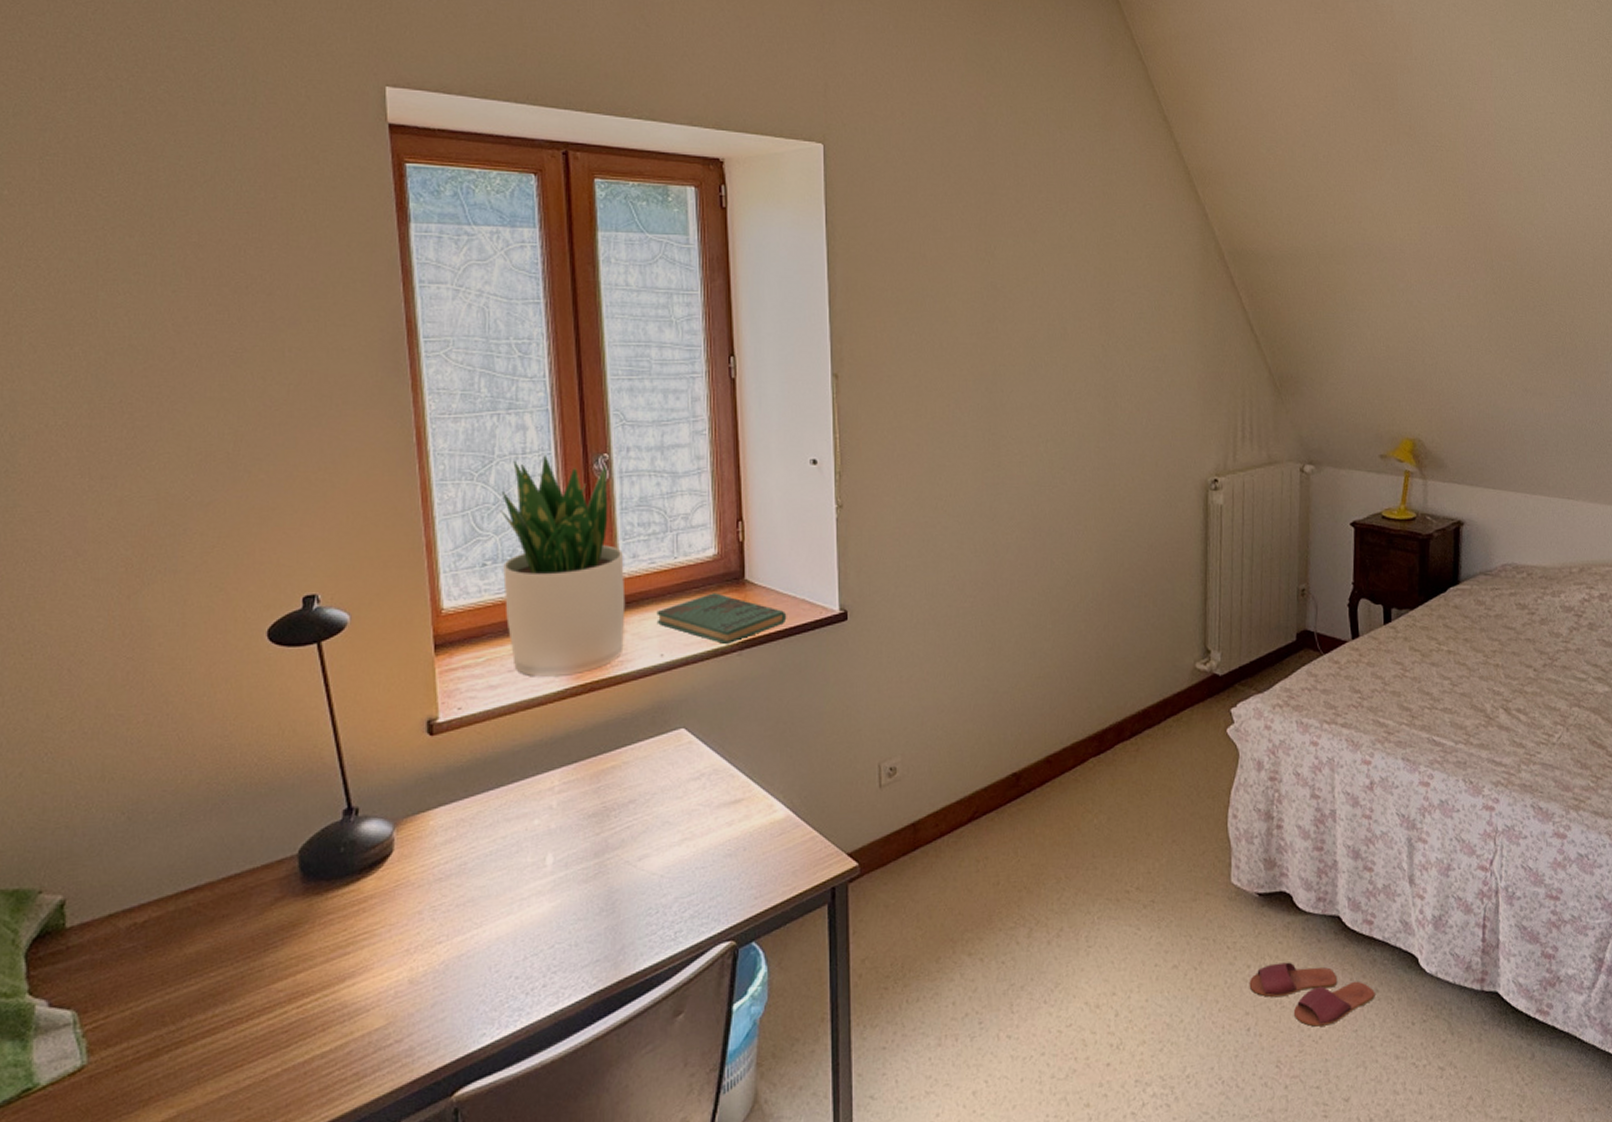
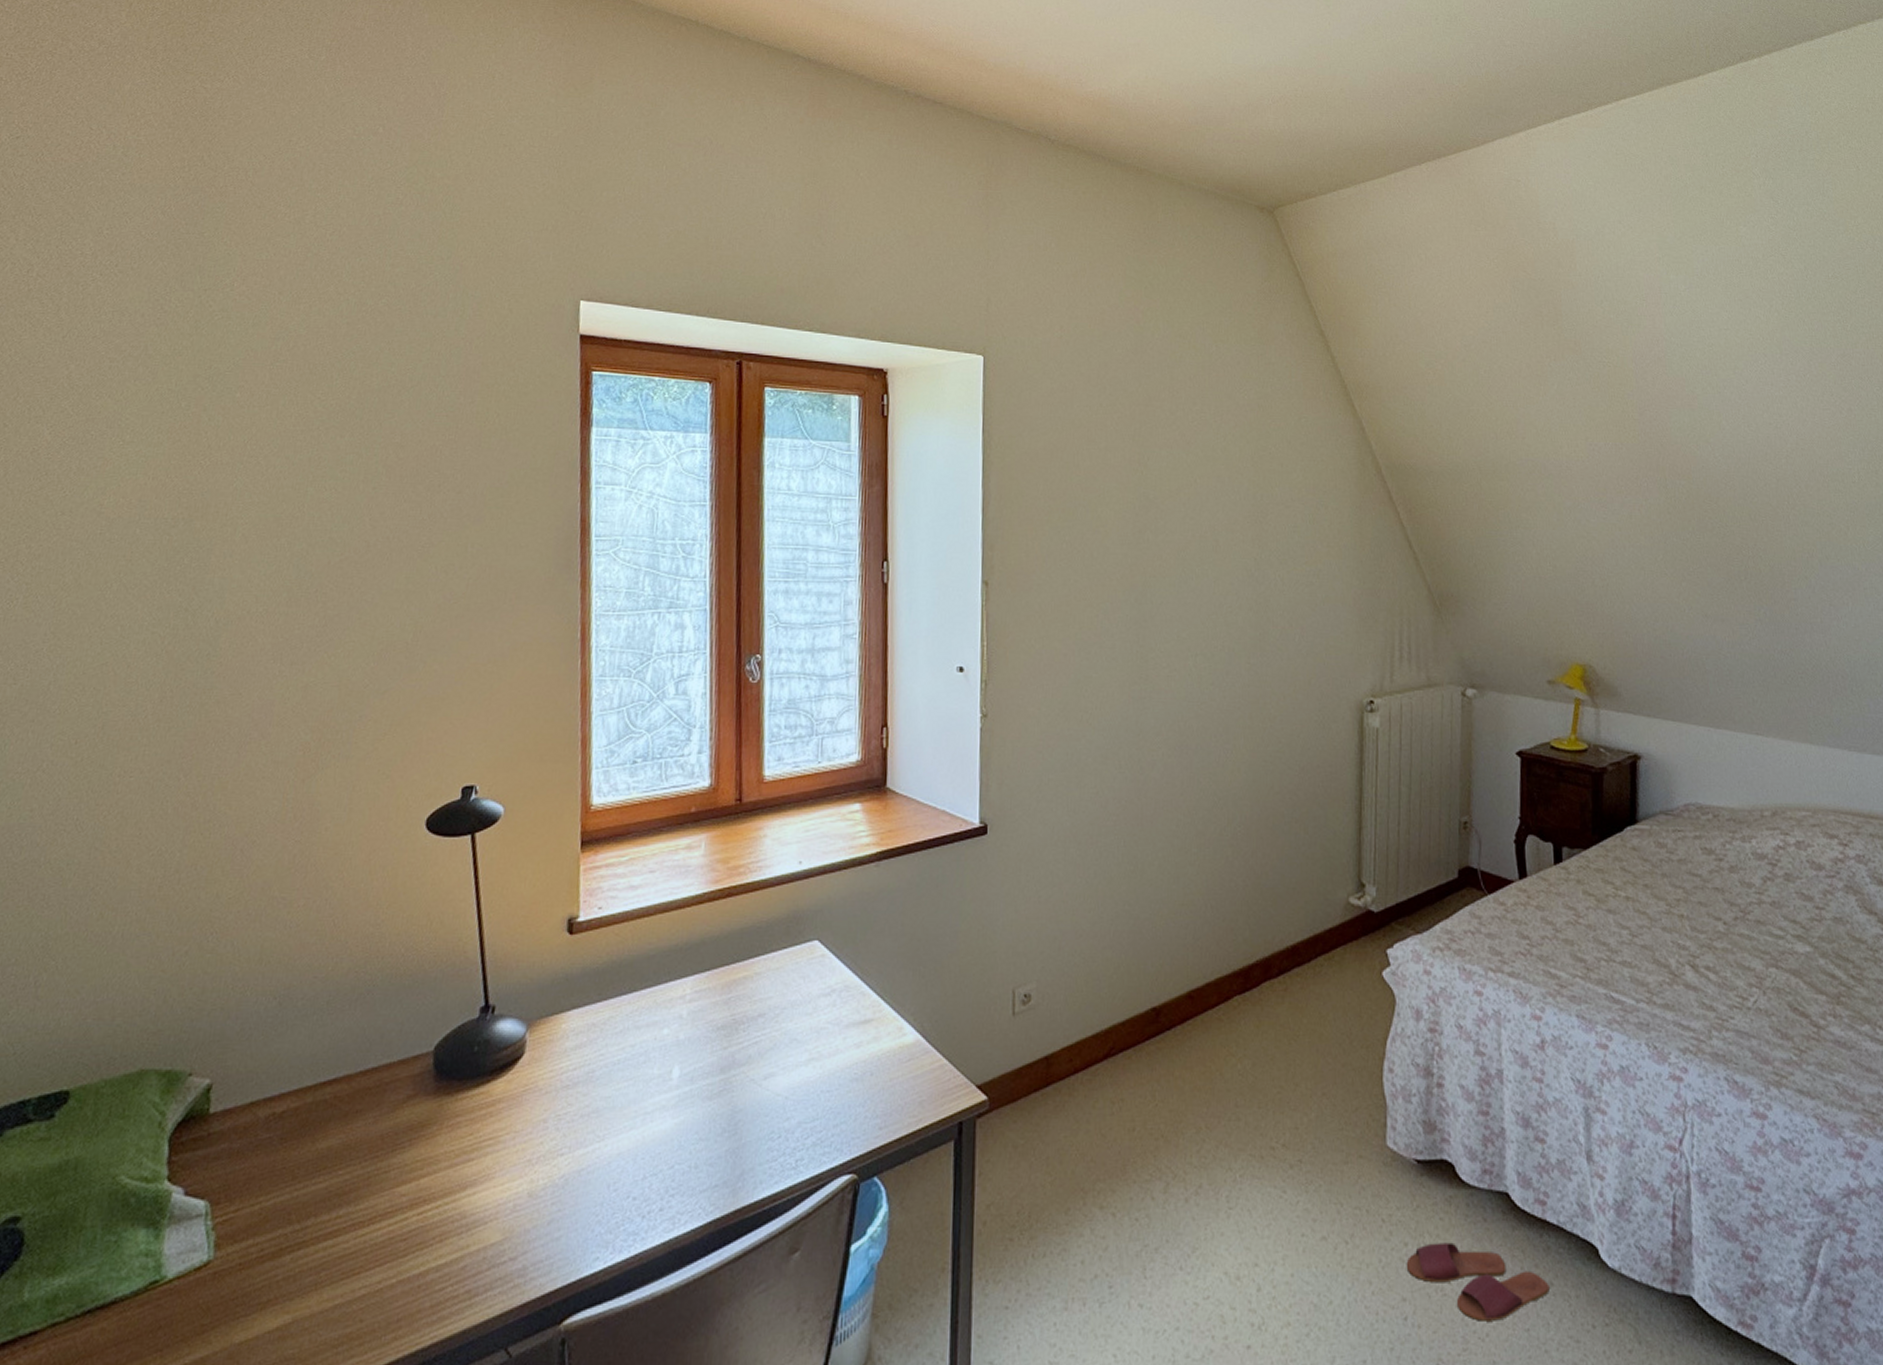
planter: present [499,455,626,678] -> none [651,654,769,881]
book: present [656,593,787,645] -> none [797,800,927,855]

